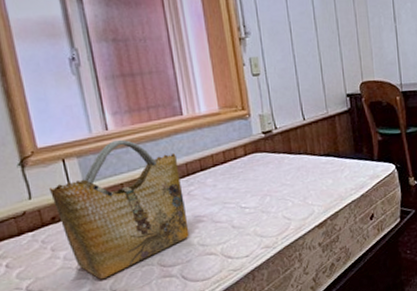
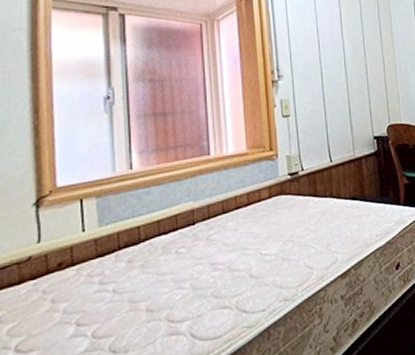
grocery bag: present [48,139,190,280] -> none [60,179,204,338]

